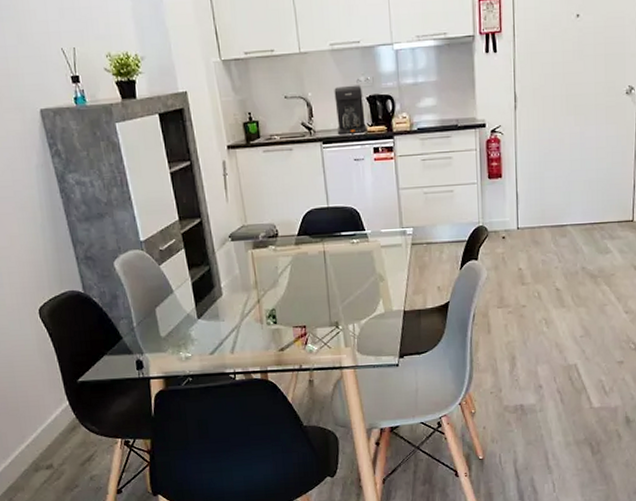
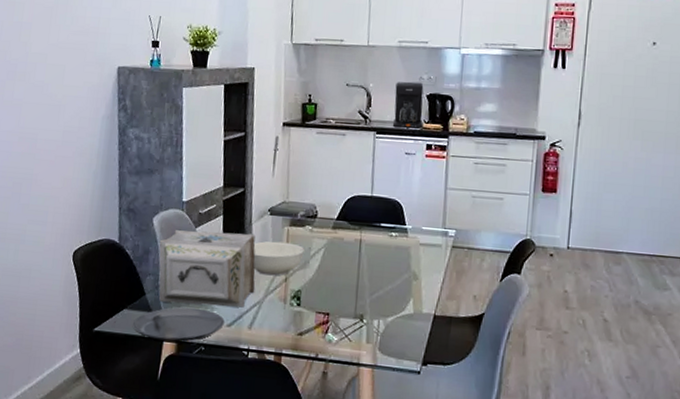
plate: none [115,342,207,380] -> present [132,307,225,342]
decorative box: none [125,262,231,342] -> present [159,229,256,308]
bowl: none [220,265,272,300] -> present [253,241,304,276]

